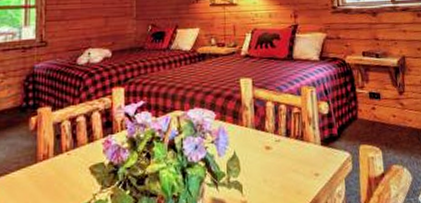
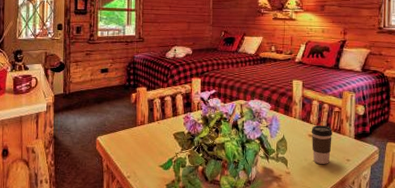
coffee cup: none [268,132,295,185] -> present [311,125,332,164]

